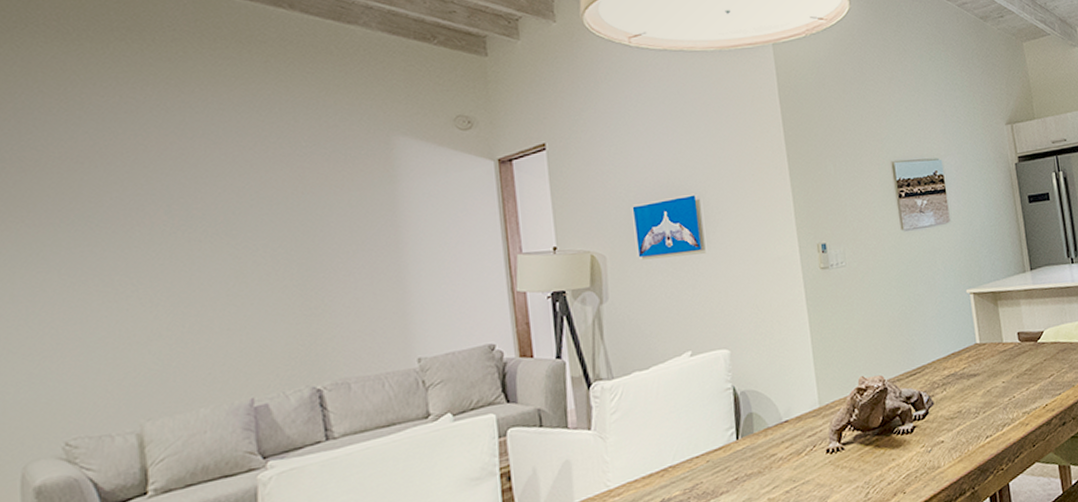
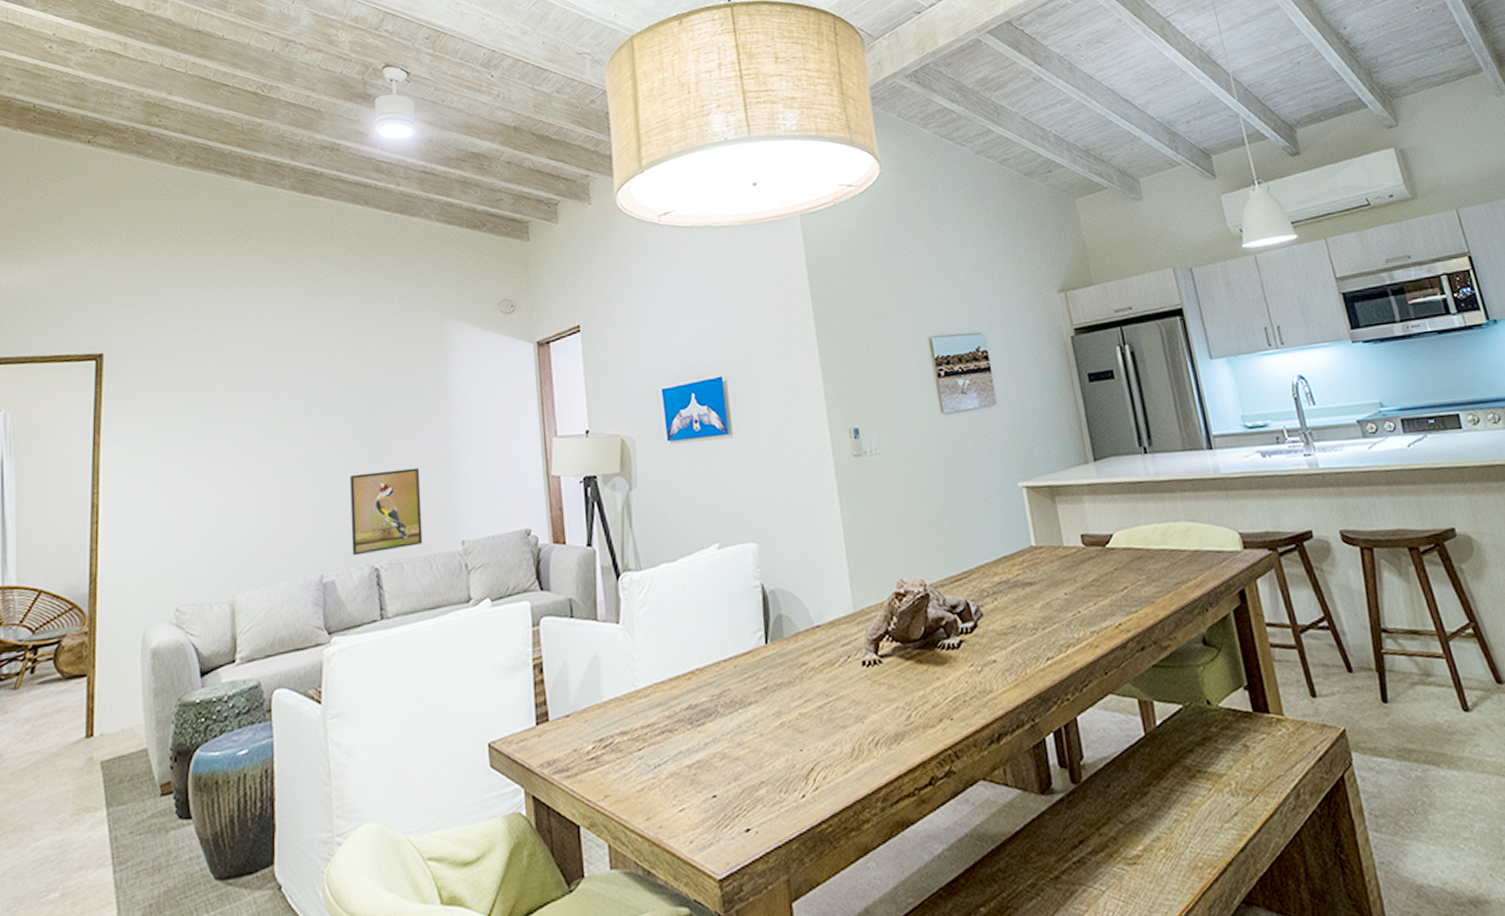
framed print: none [283,286,373,378] -> present [350,467,423,556]

